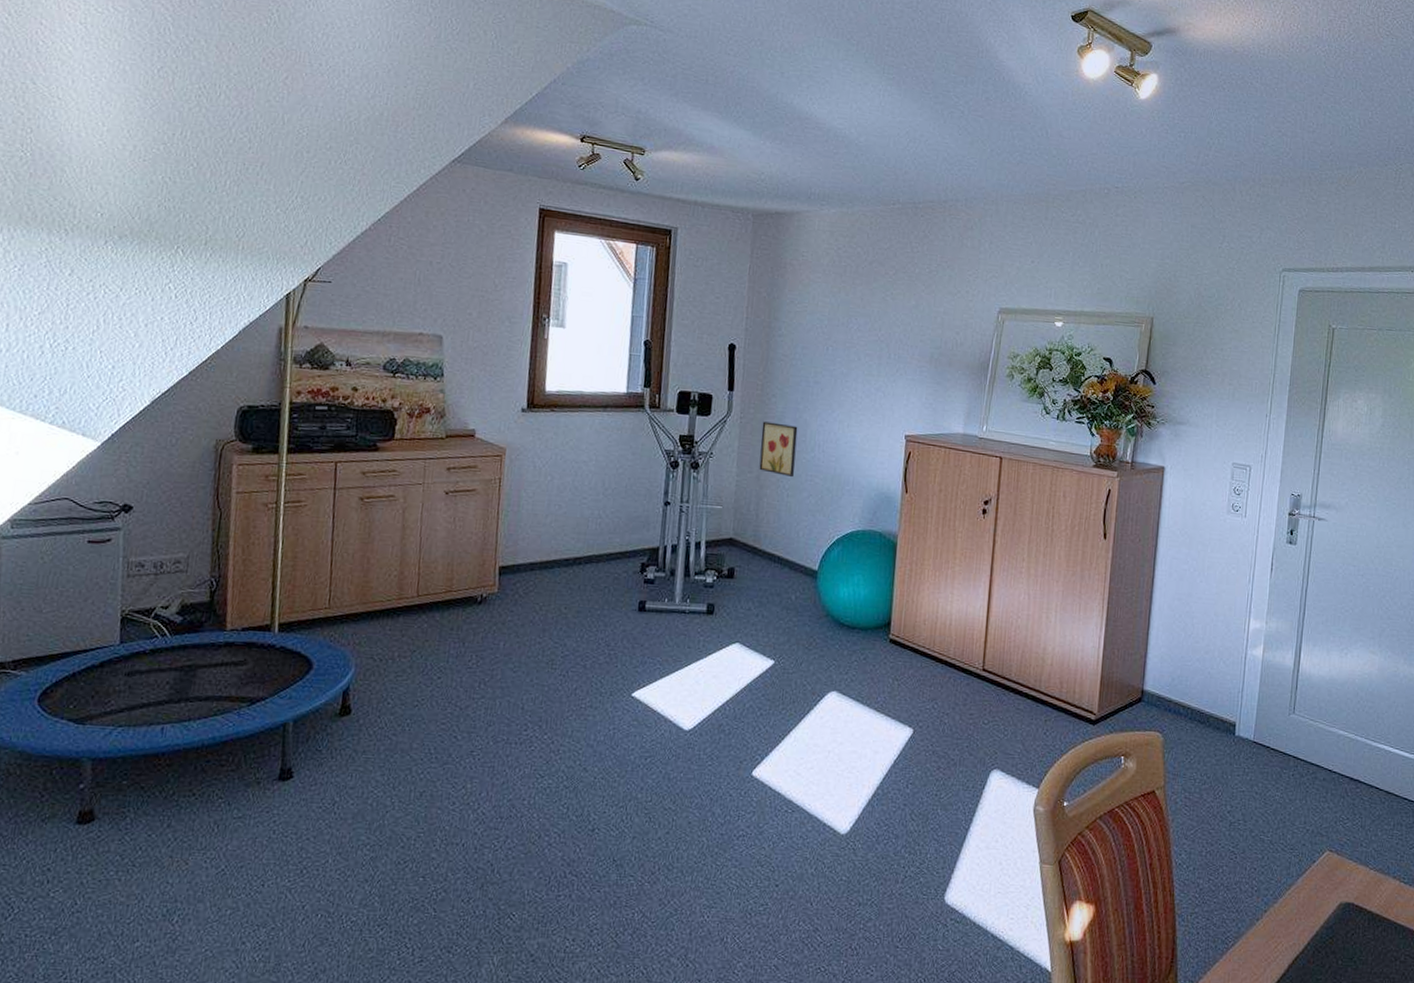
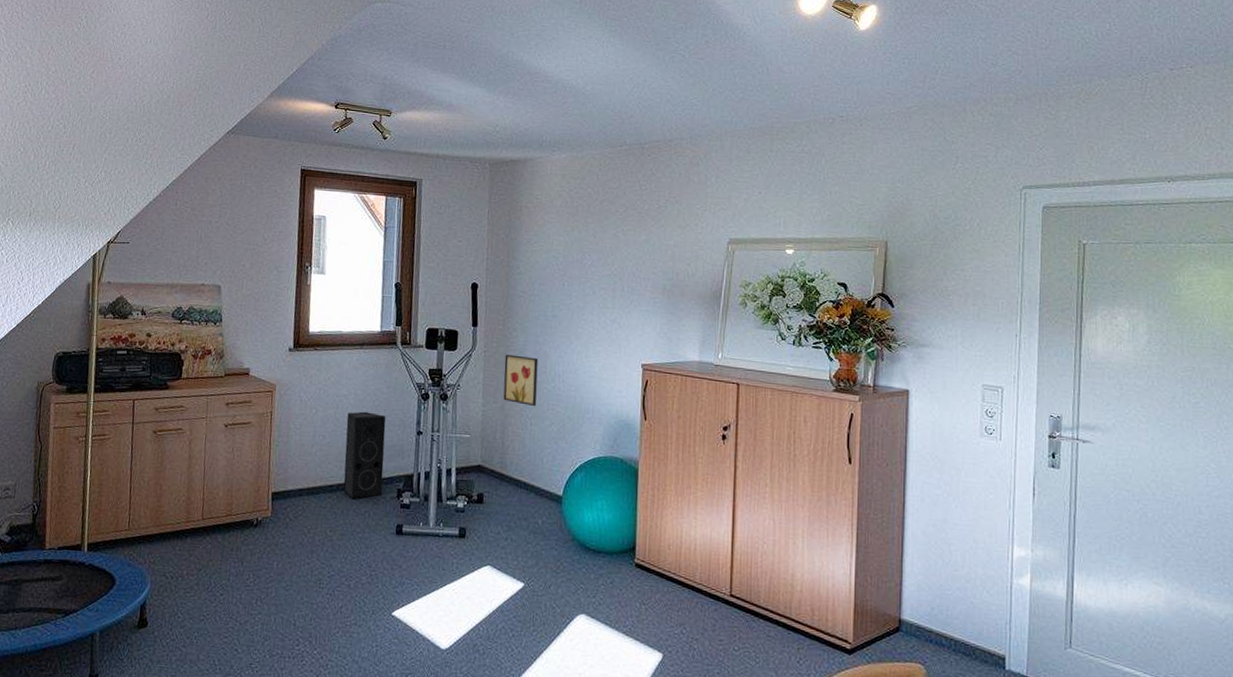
speaker: none [581,479,631,574] -> present [343,411,386,499]

